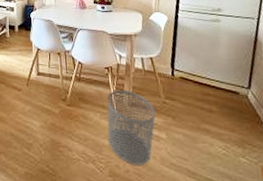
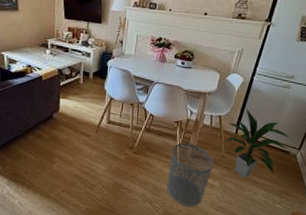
indoor plant: none [160,47,235,127] -> present [223,108,291,178]

